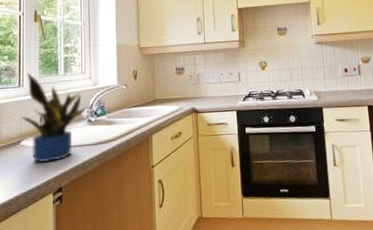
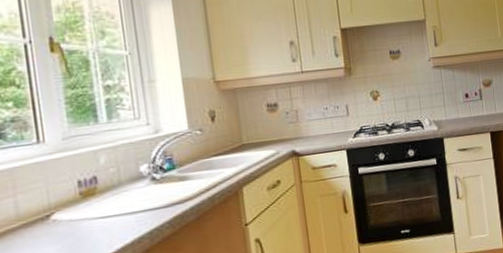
potted plant: present [22,72,88,163] -> none [48,122,149,240]

